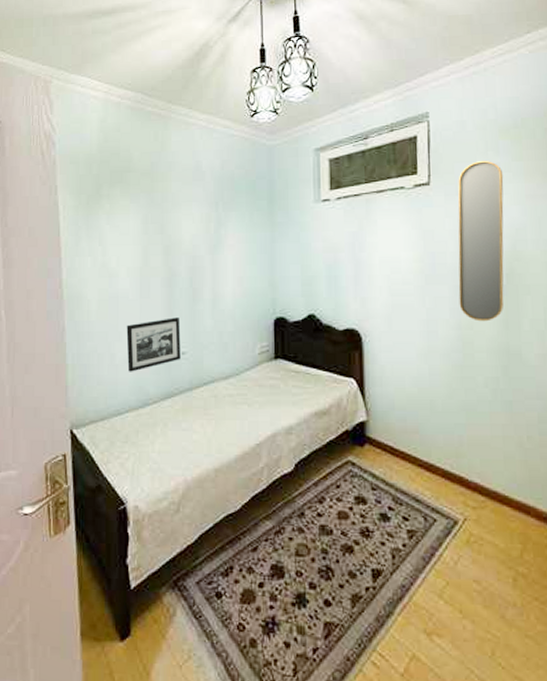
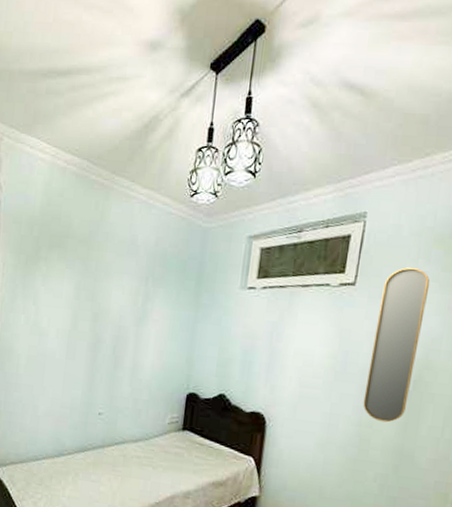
picture frame: present [126,317,181,372] -> none [48,380,100,425]

